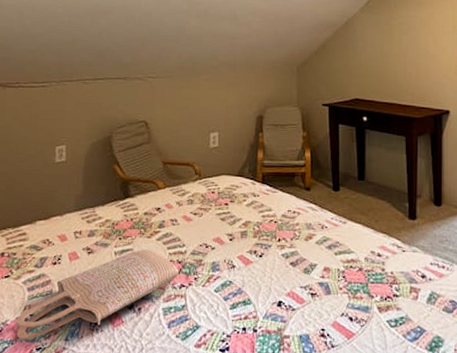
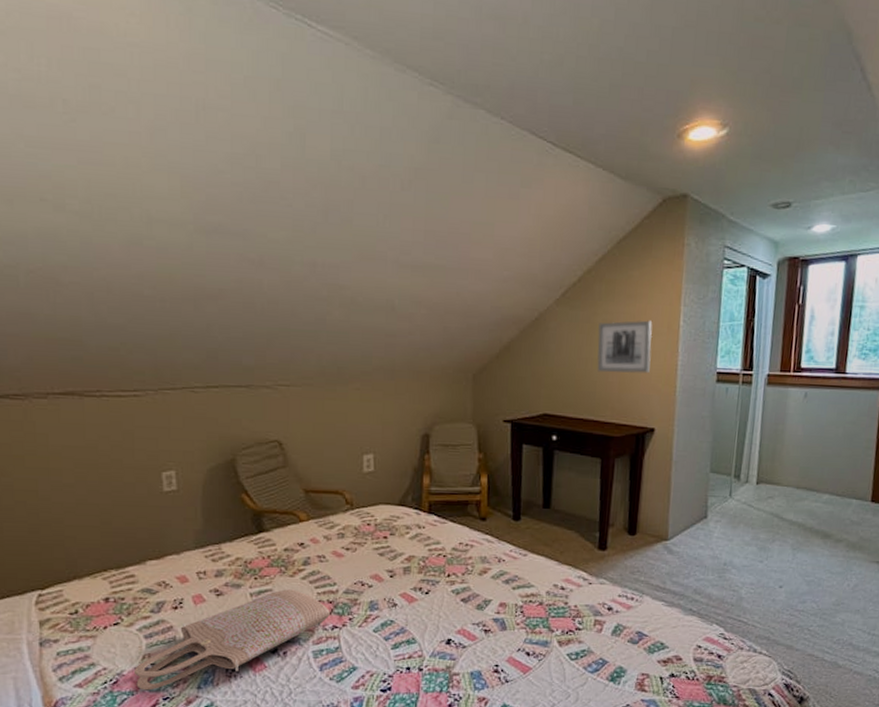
wall art: none [396,22,441,65] -> present [597,320,653,374]

